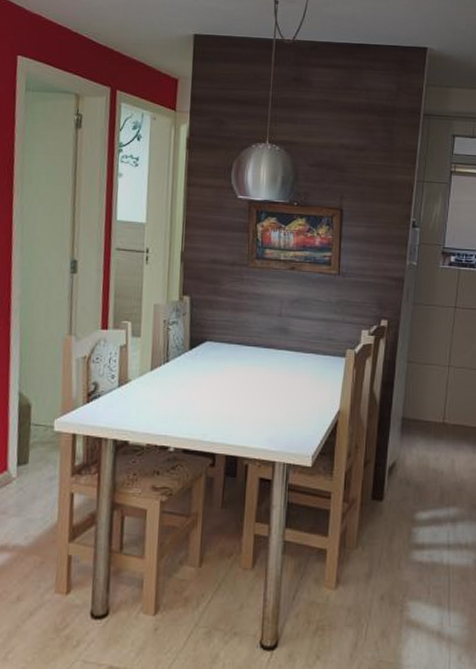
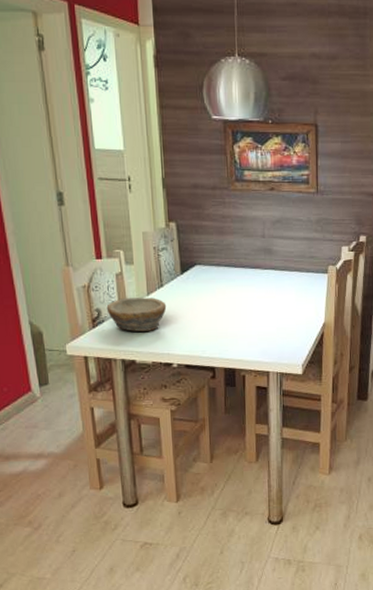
bowl: none [105,372,170,409] -> present [106,297,167,332]

